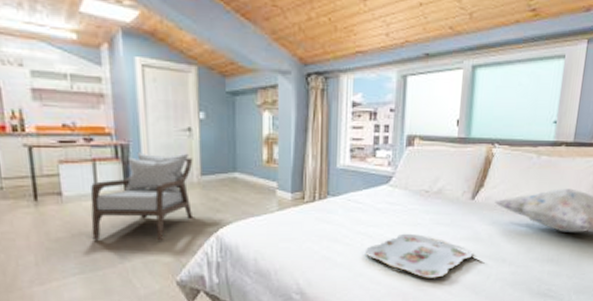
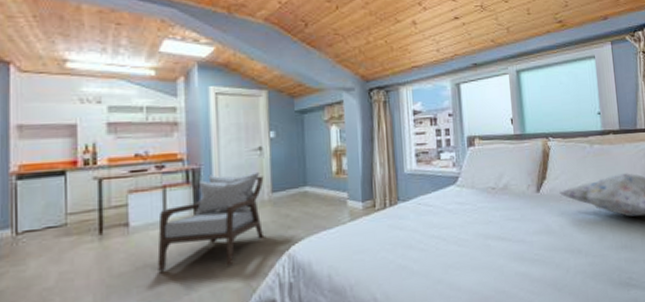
serving tray: present [366,233,473,278] -> none [441,232,548,279]

